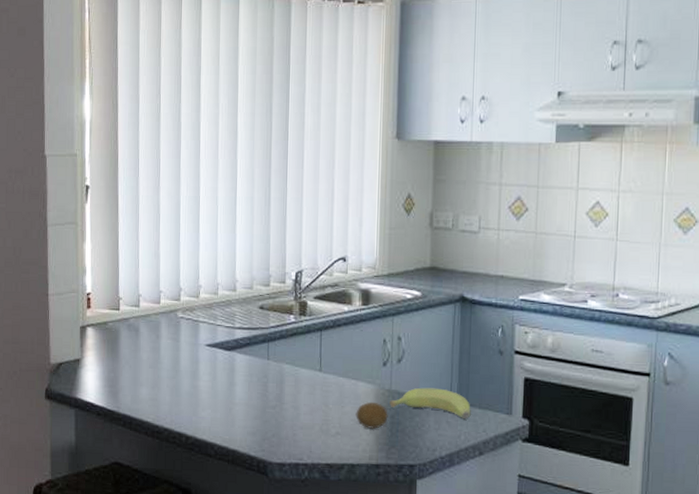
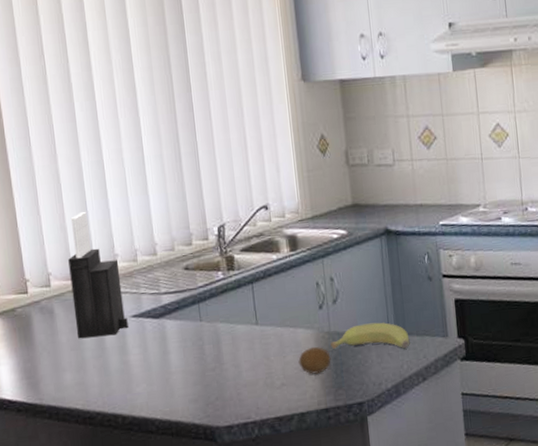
knife block: none [156,242,202,360] -> present [68,211,128,339]

